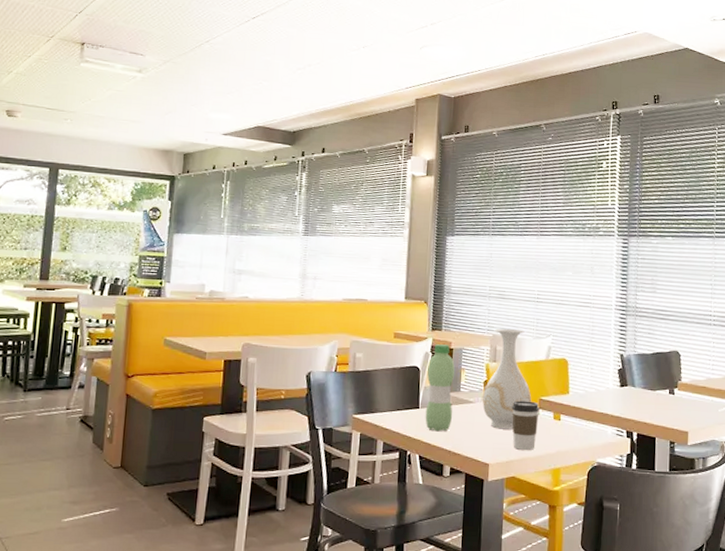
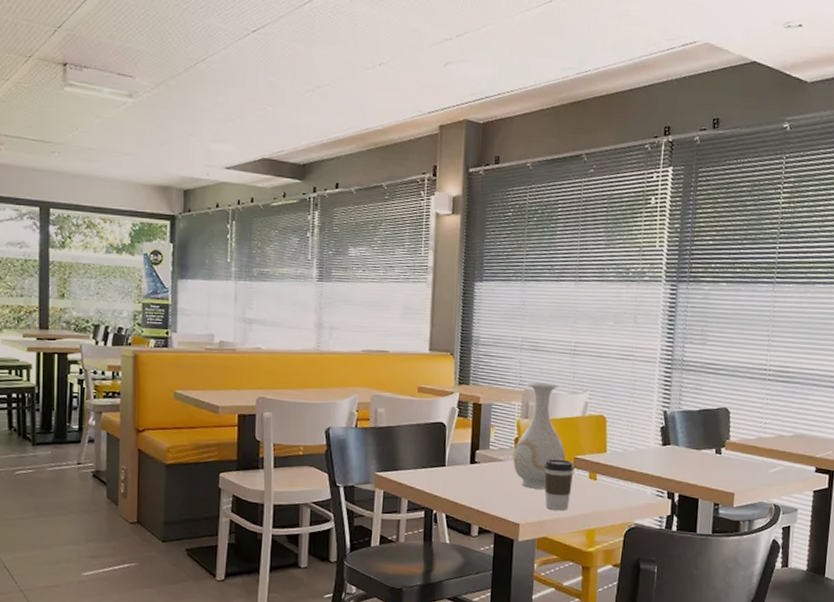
water bottle: present [425,344,455,432] -> none [451,399,483,491]

